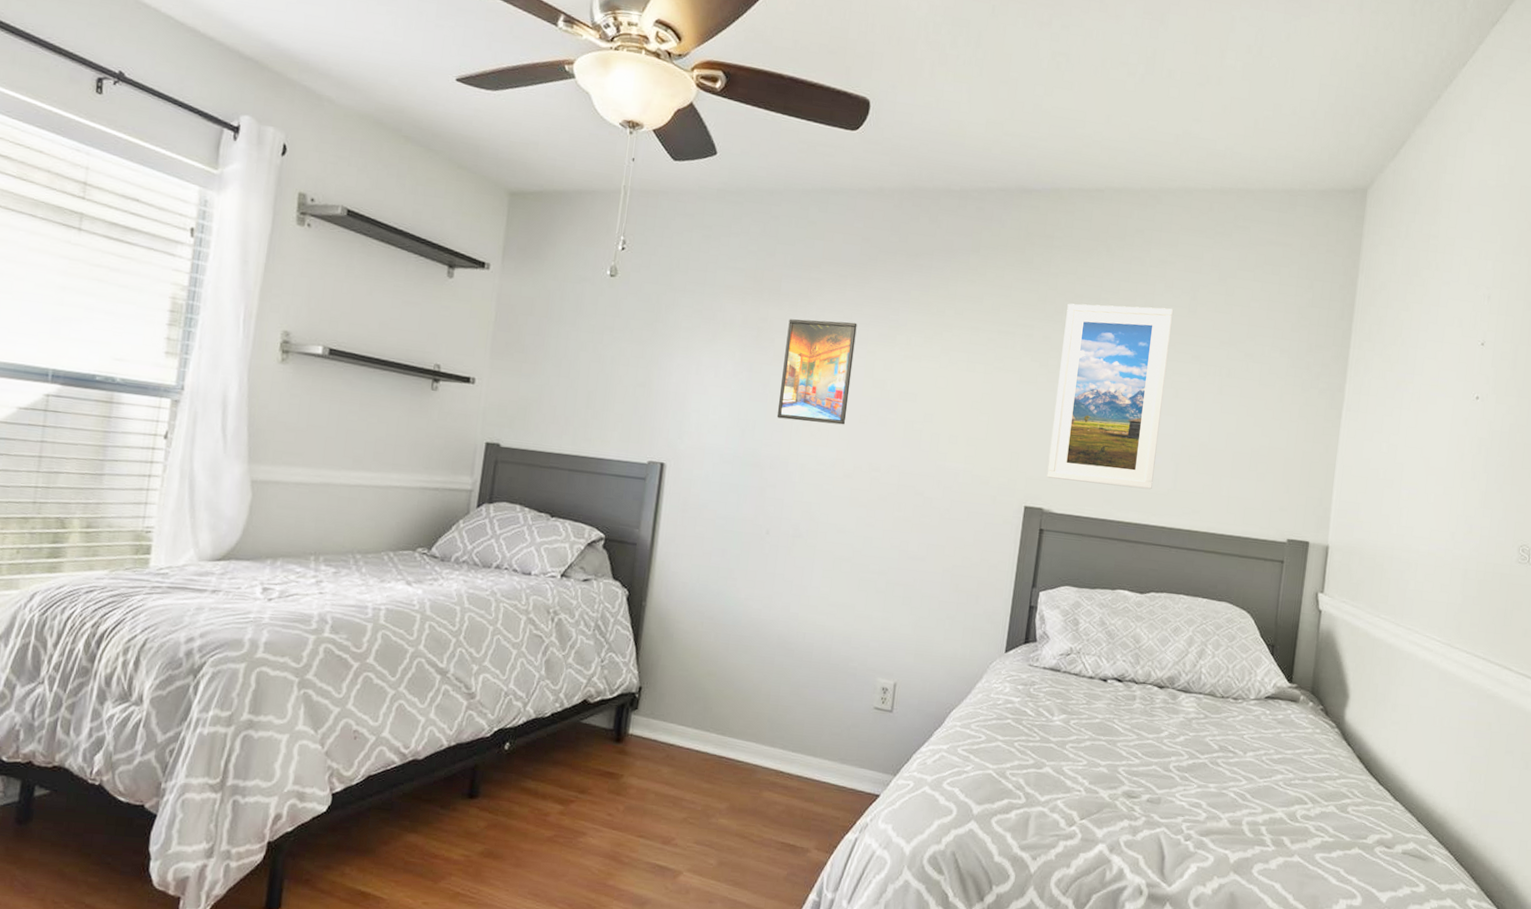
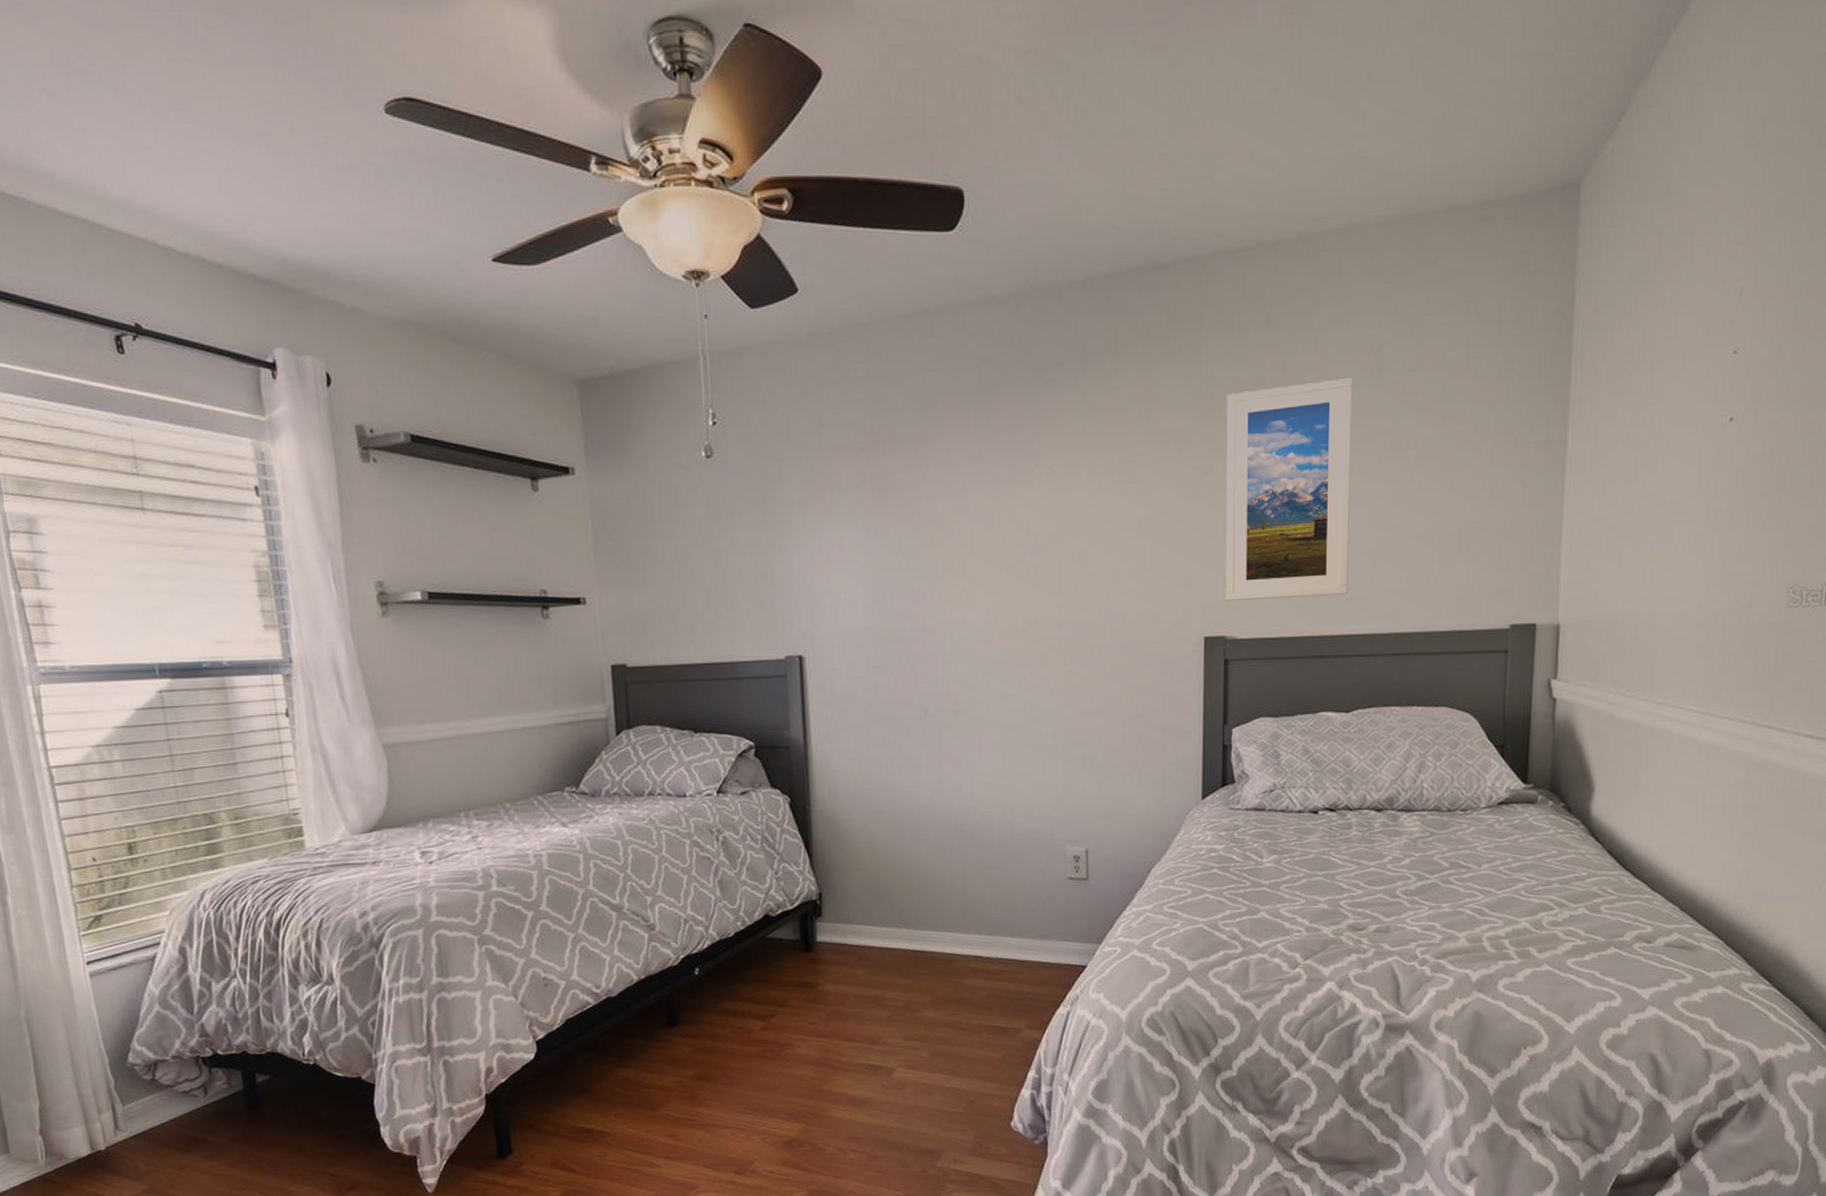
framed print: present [776,319,857,425] -> none [911,461,992,585]

